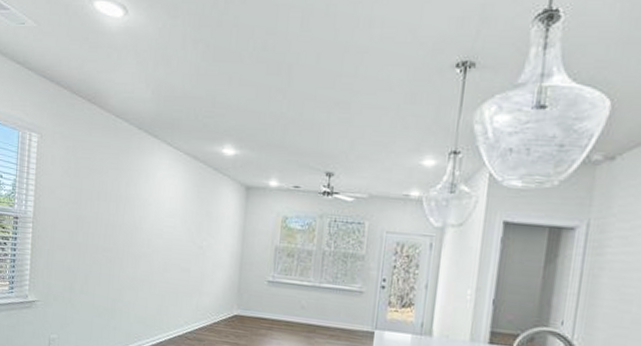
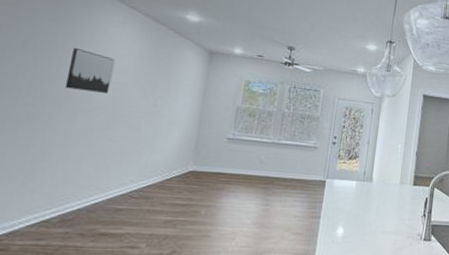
wall art: none [130,195,166,237] -> present [64,48,115,94]

